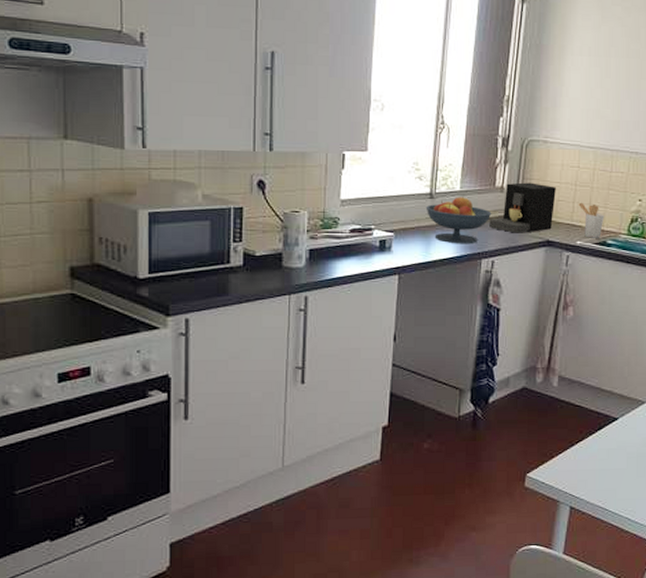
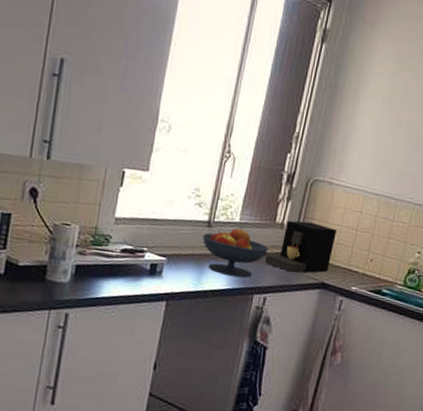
utensil holder: present [578,203,604,238] -> none [357,248,382,286]

